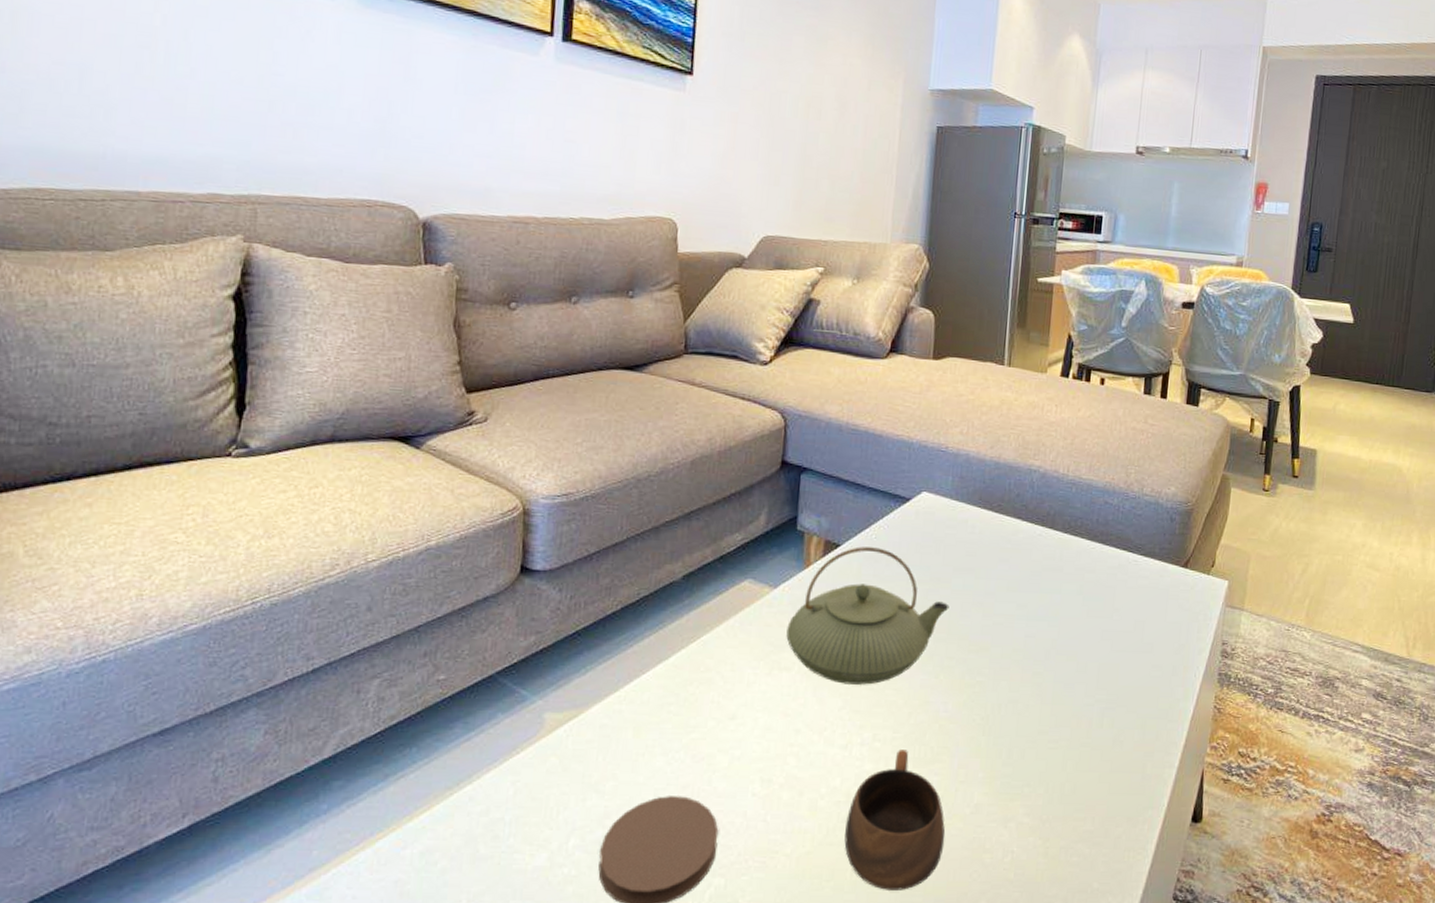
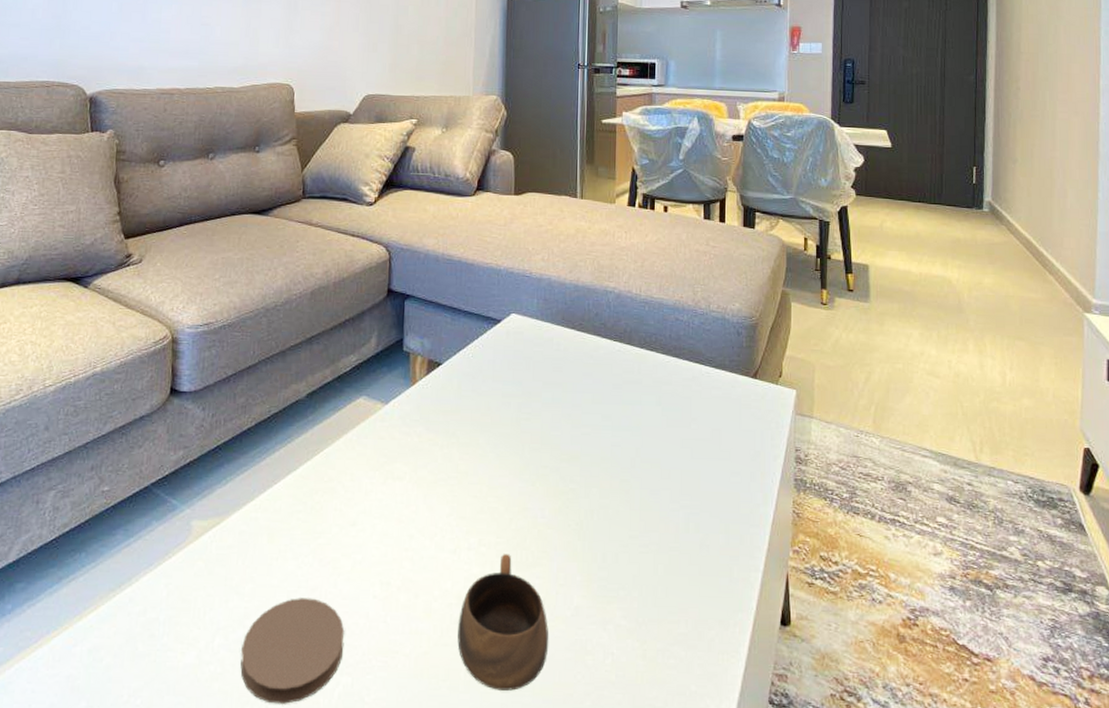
teapot: present [786,546,950,685] -> none [398,365,541,493]

